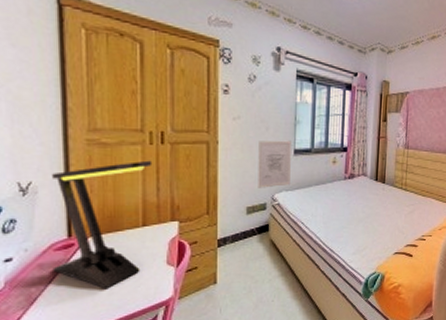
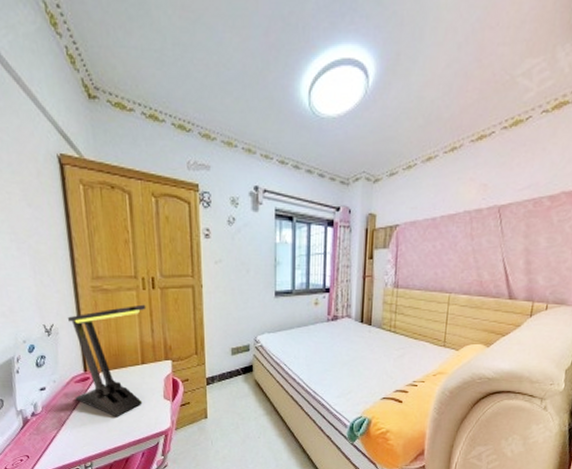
wall art: present [258,140,291,188] -> none [240,282,272,330]

